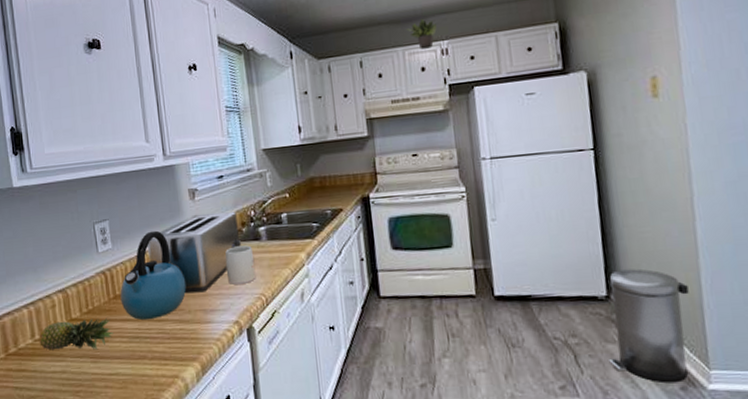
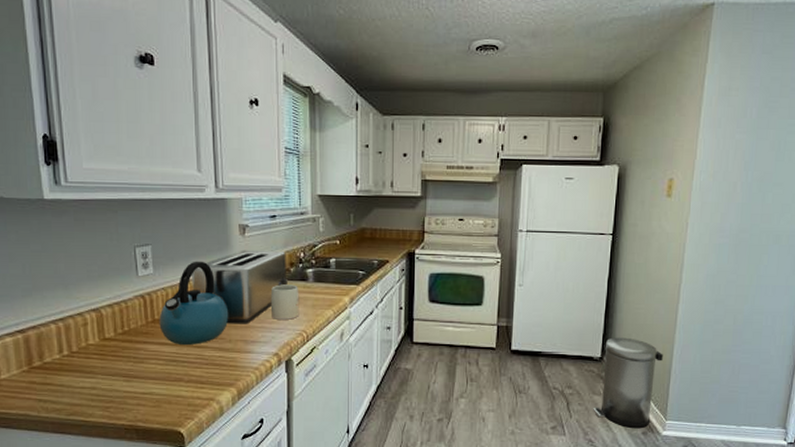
fruit: present [39,318,113,350] -> none [68,340,149,370]
potted plant: present [406,18,437,50] -> none [470,92,498,122]

